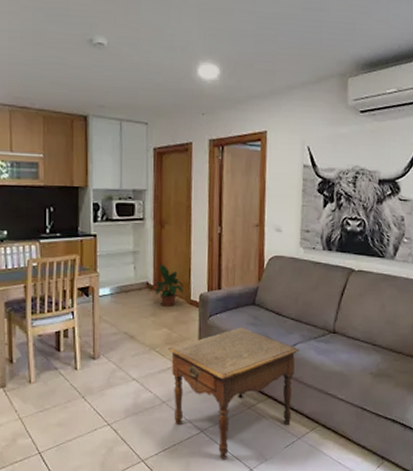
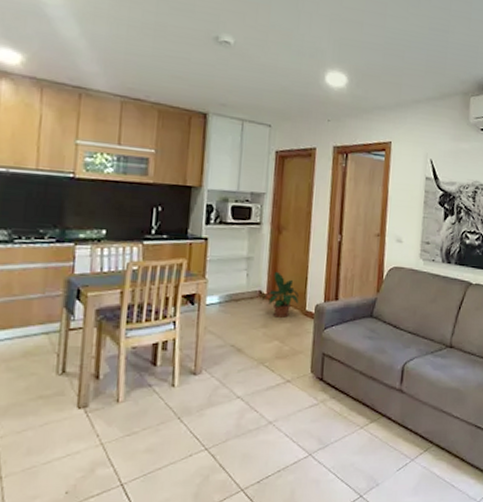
side table: present [167,327,299,460] -> none [277,340,416,486]

